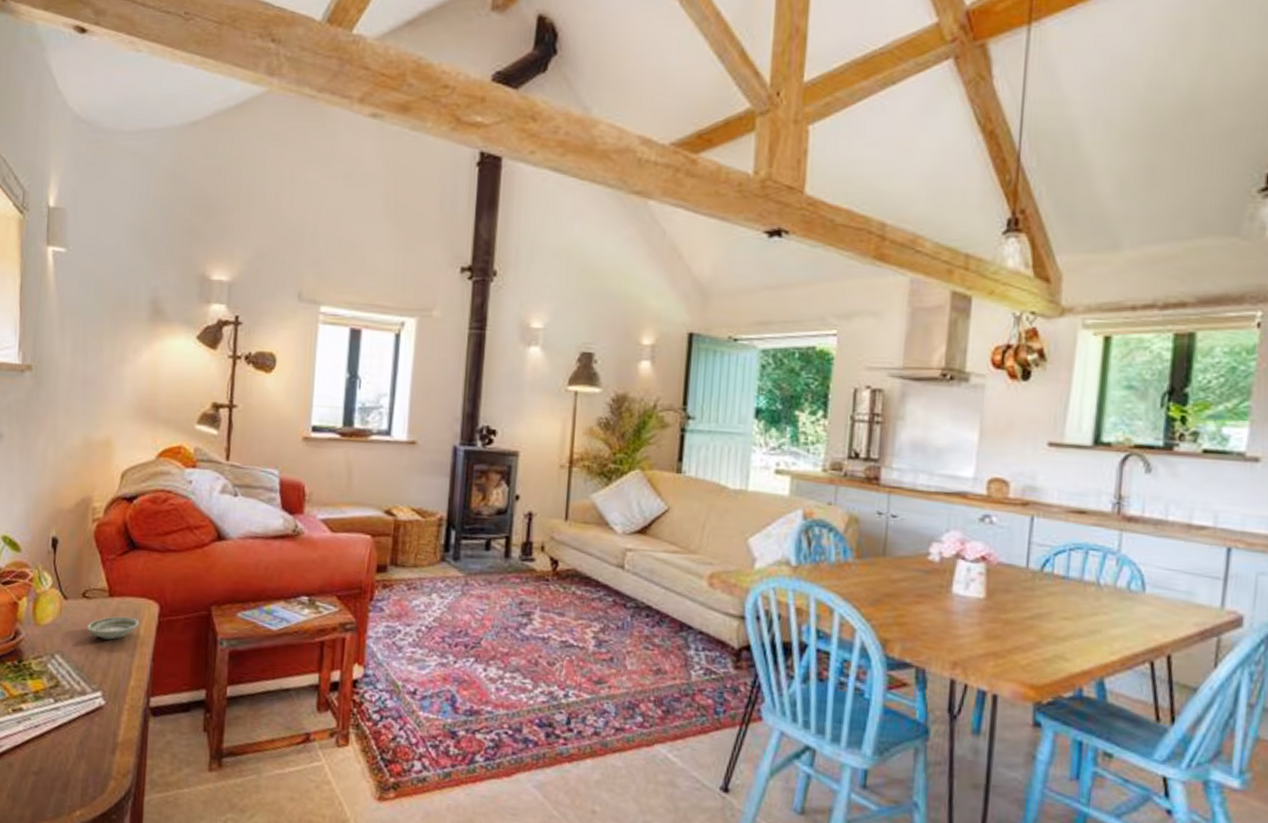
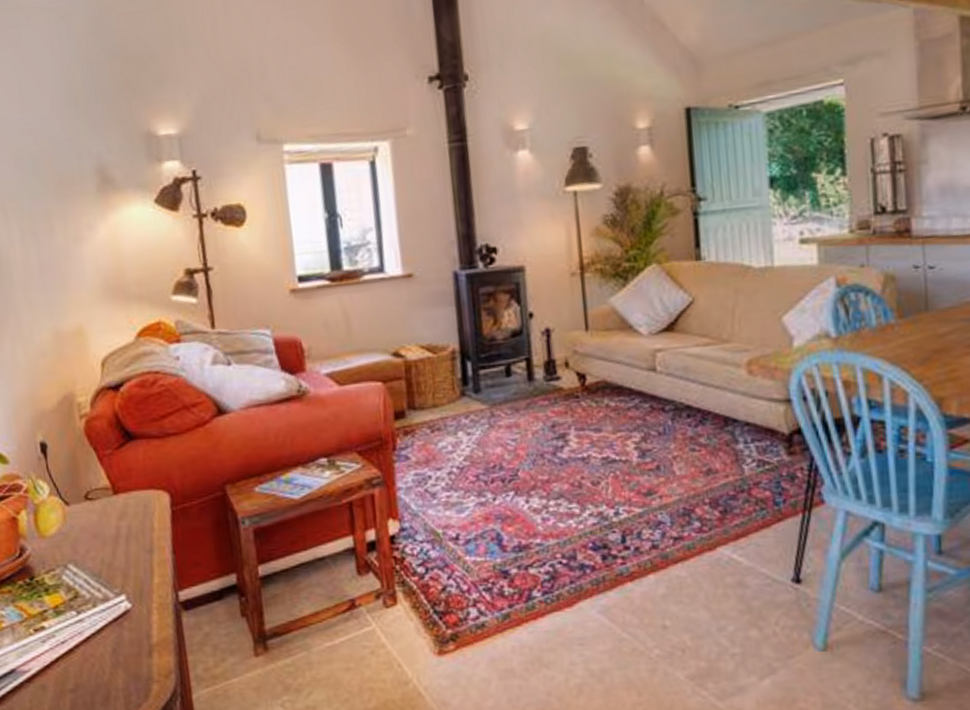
saucer: present [86,616,140,640] -> none [95,511,152,540]

